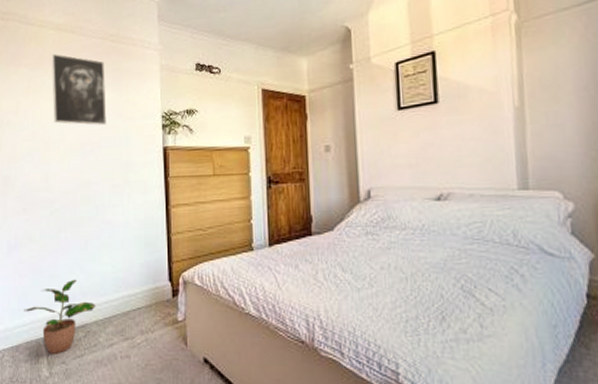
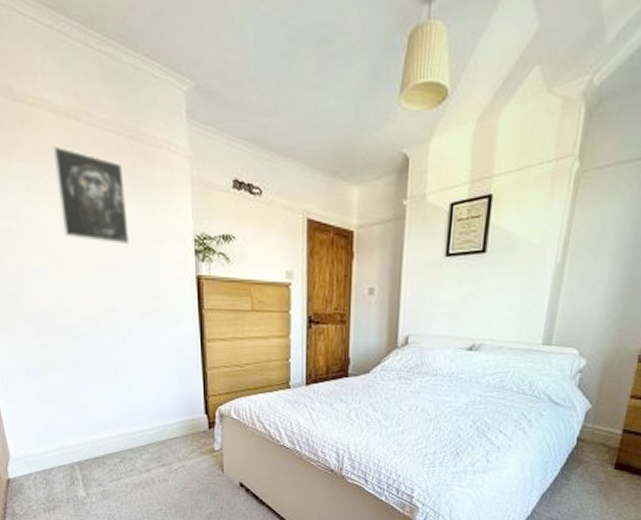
potted plant: present [24,279,96,354] -> none [52,408,131,477]

